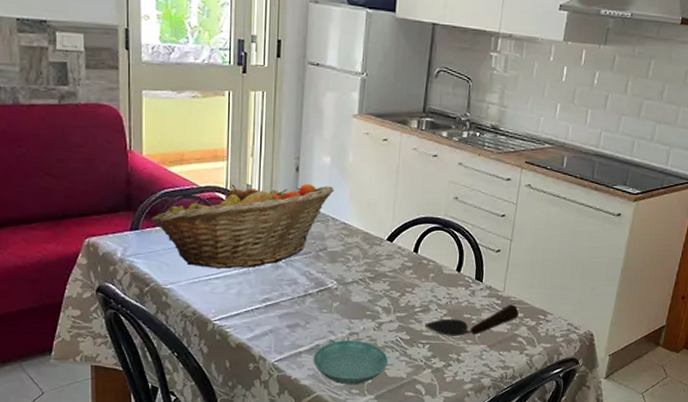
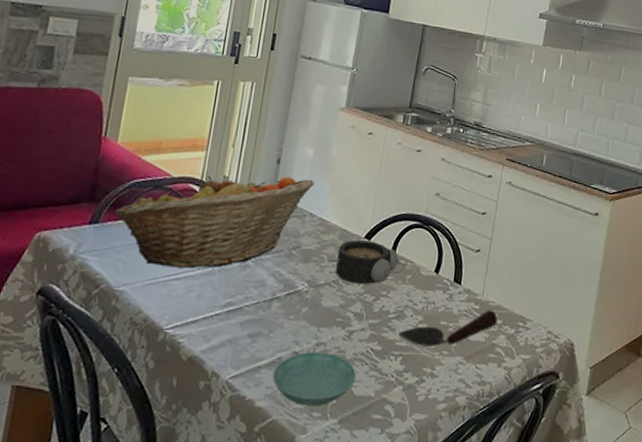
alarm clock: none [353,242,428,283] -> present [327,240,406,285]

